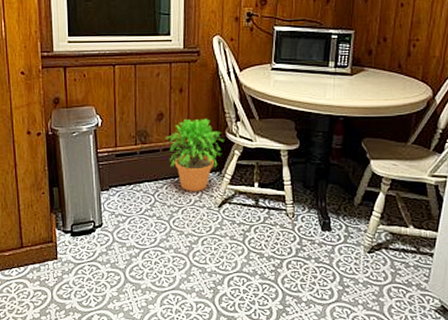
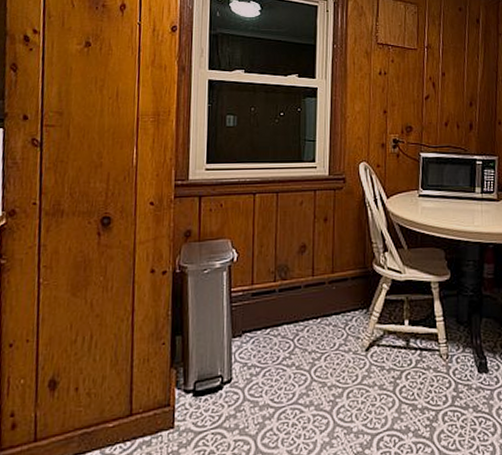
potted plant: present [166,118,224,191] -> none [308,249,371,333]

